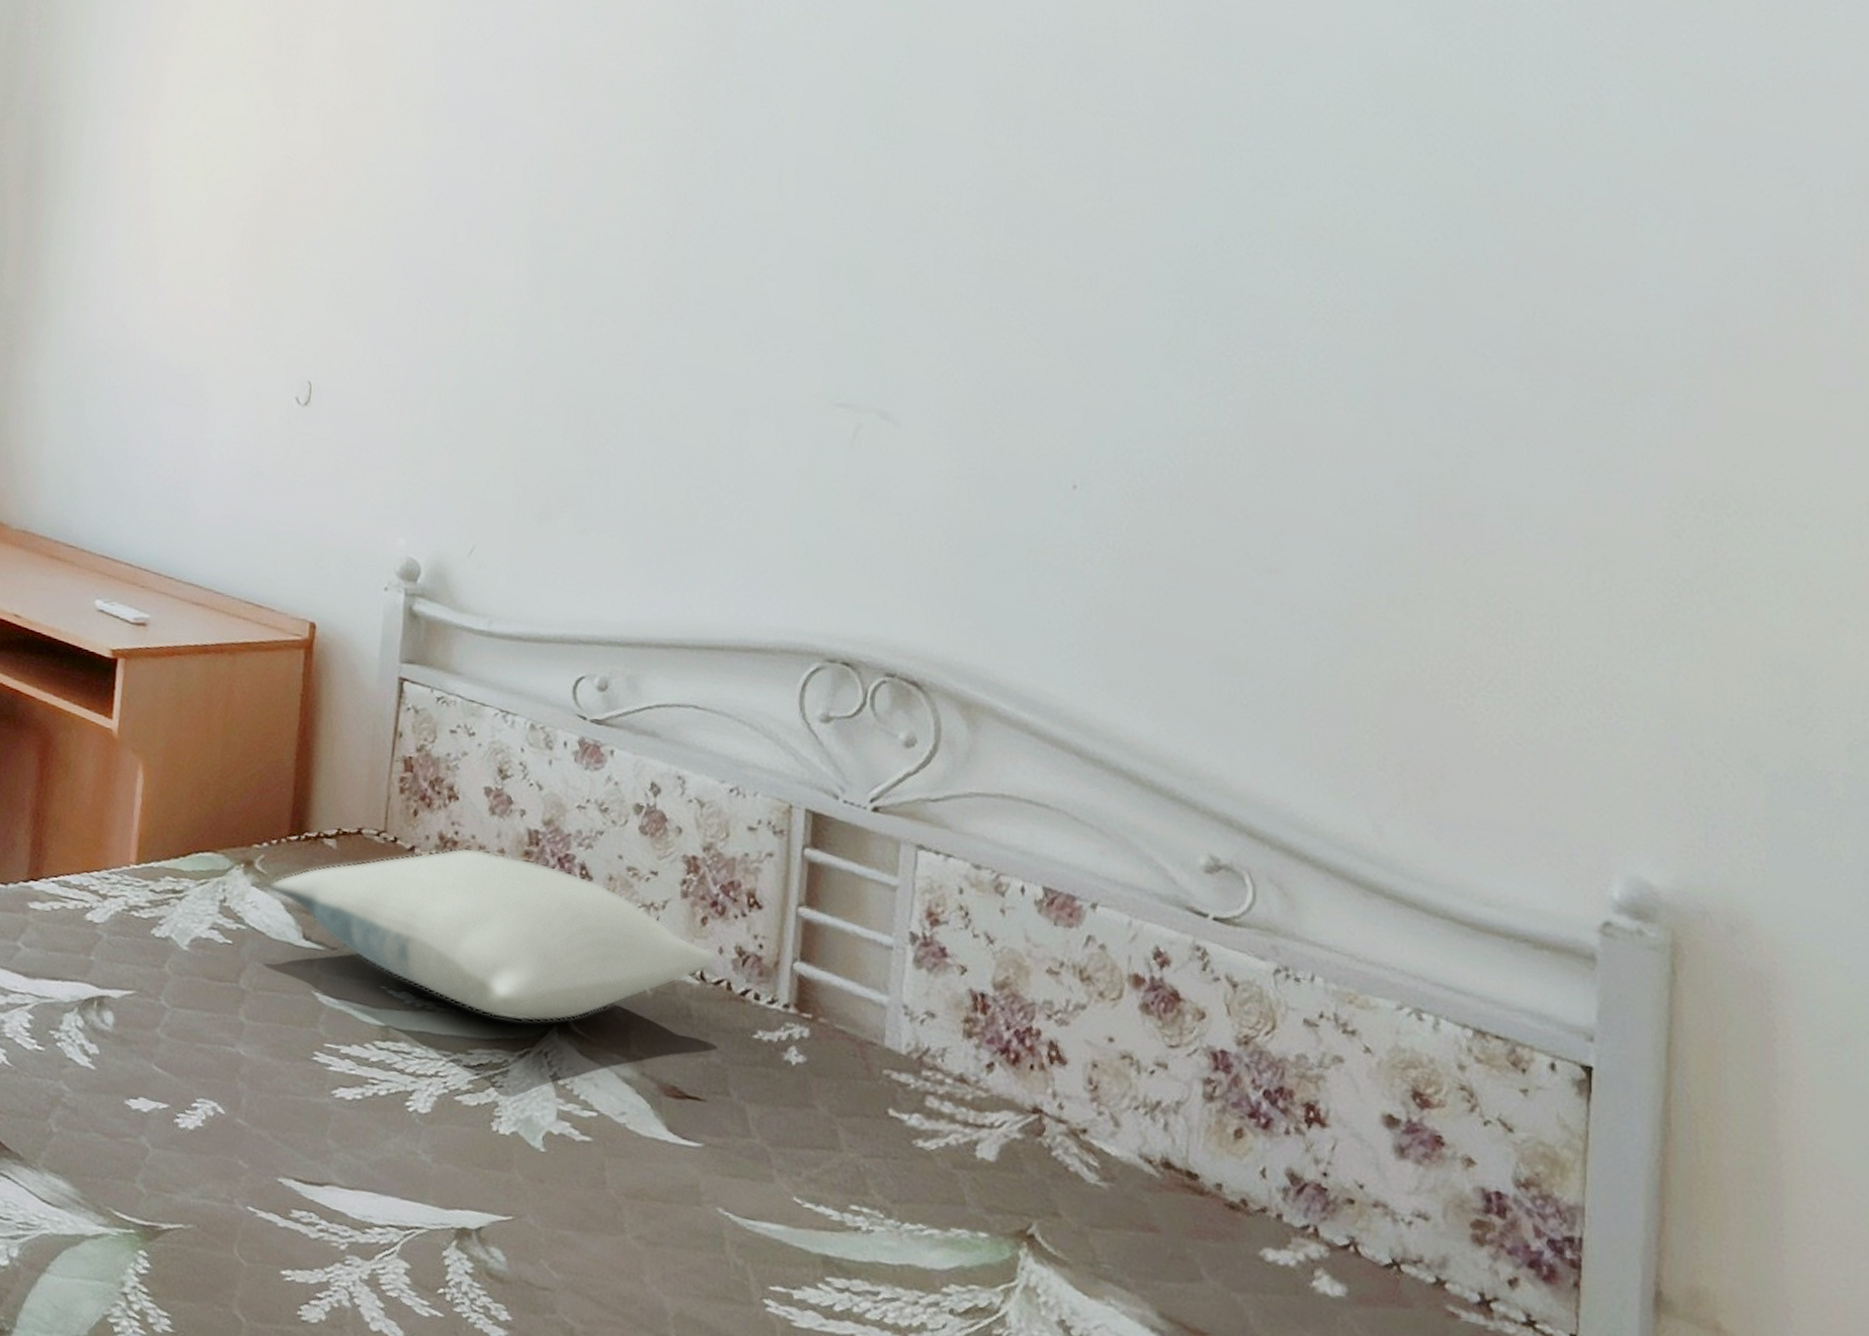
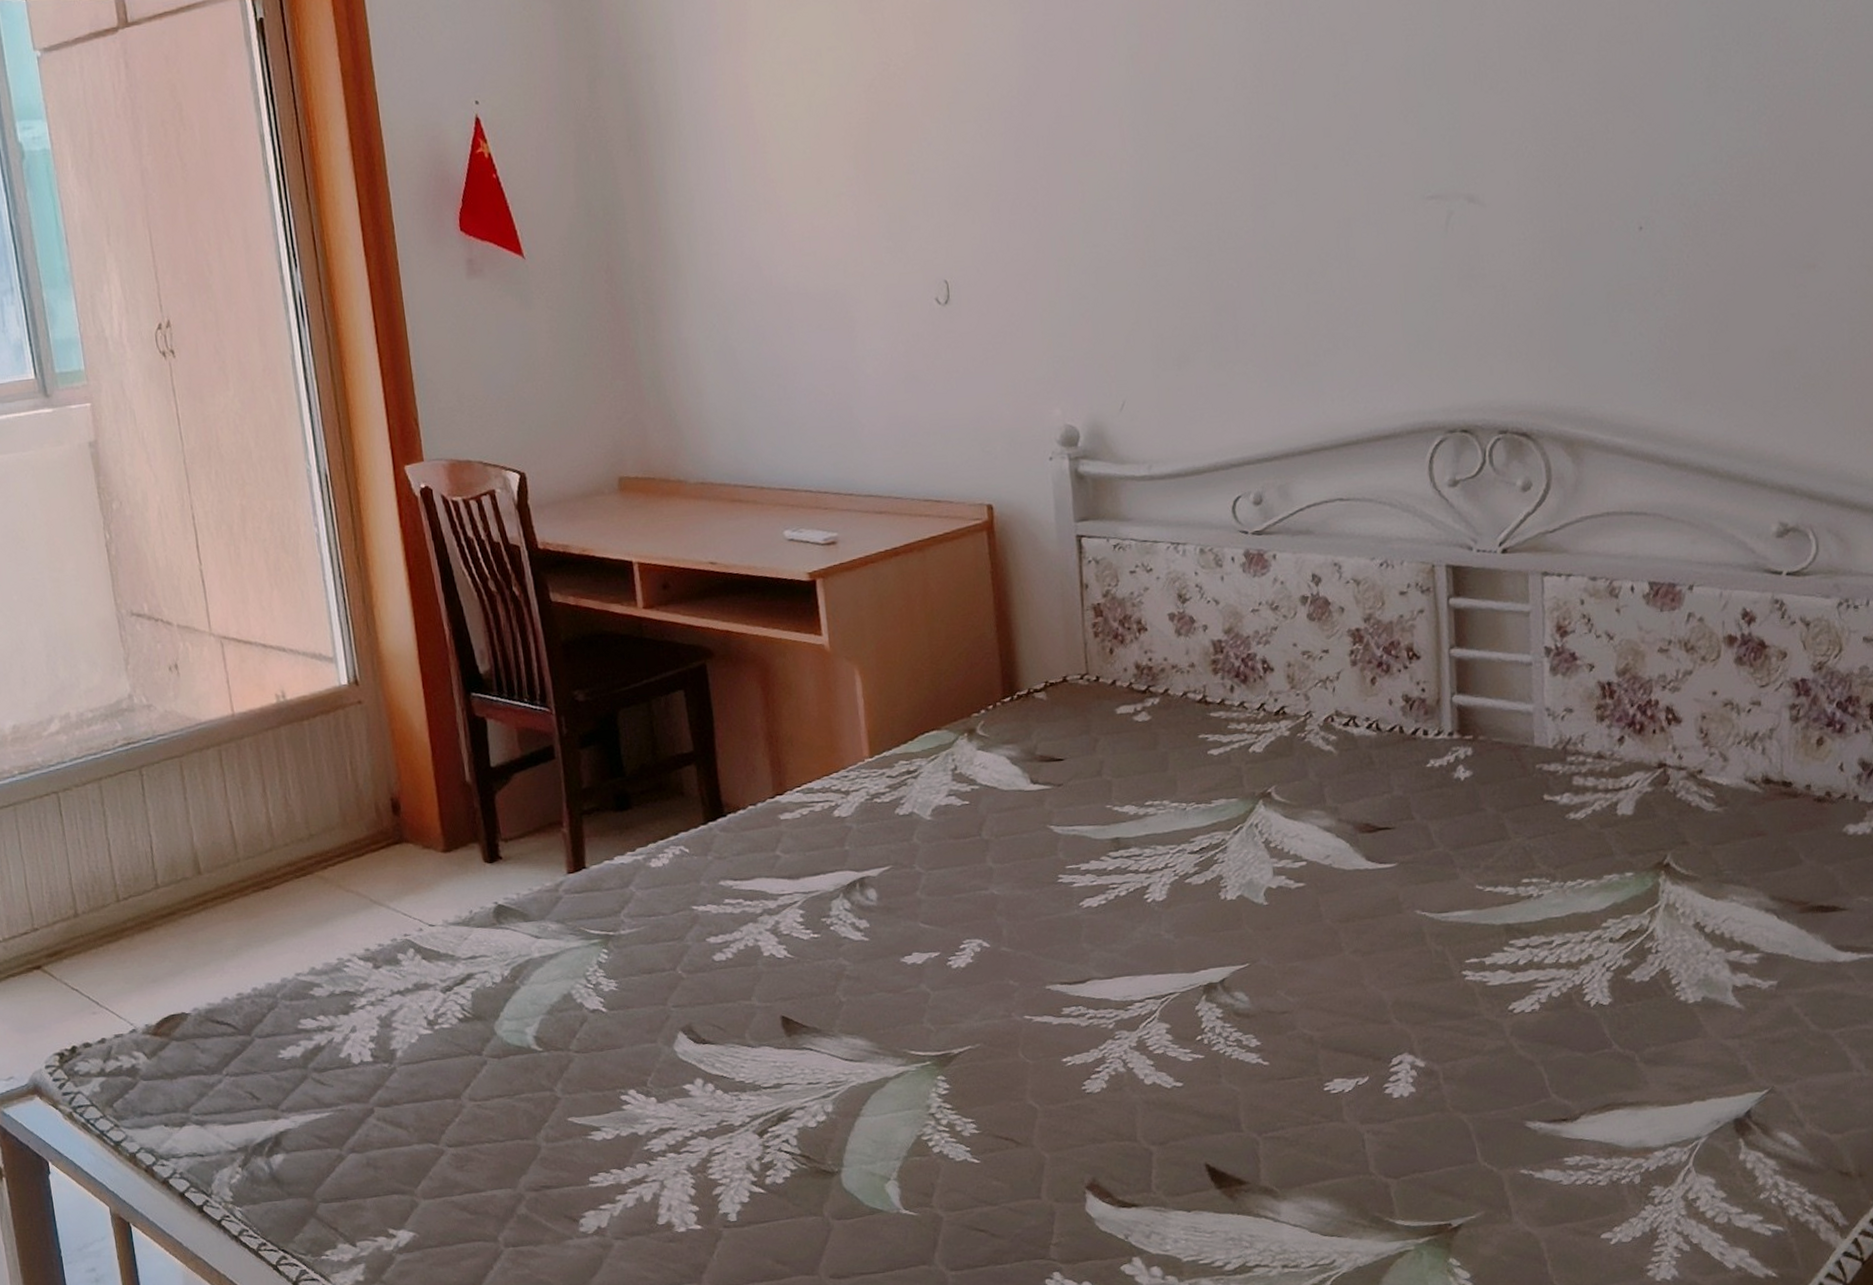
pillow: present [269,847,718,1022] -> none [993,666,1389,807]

